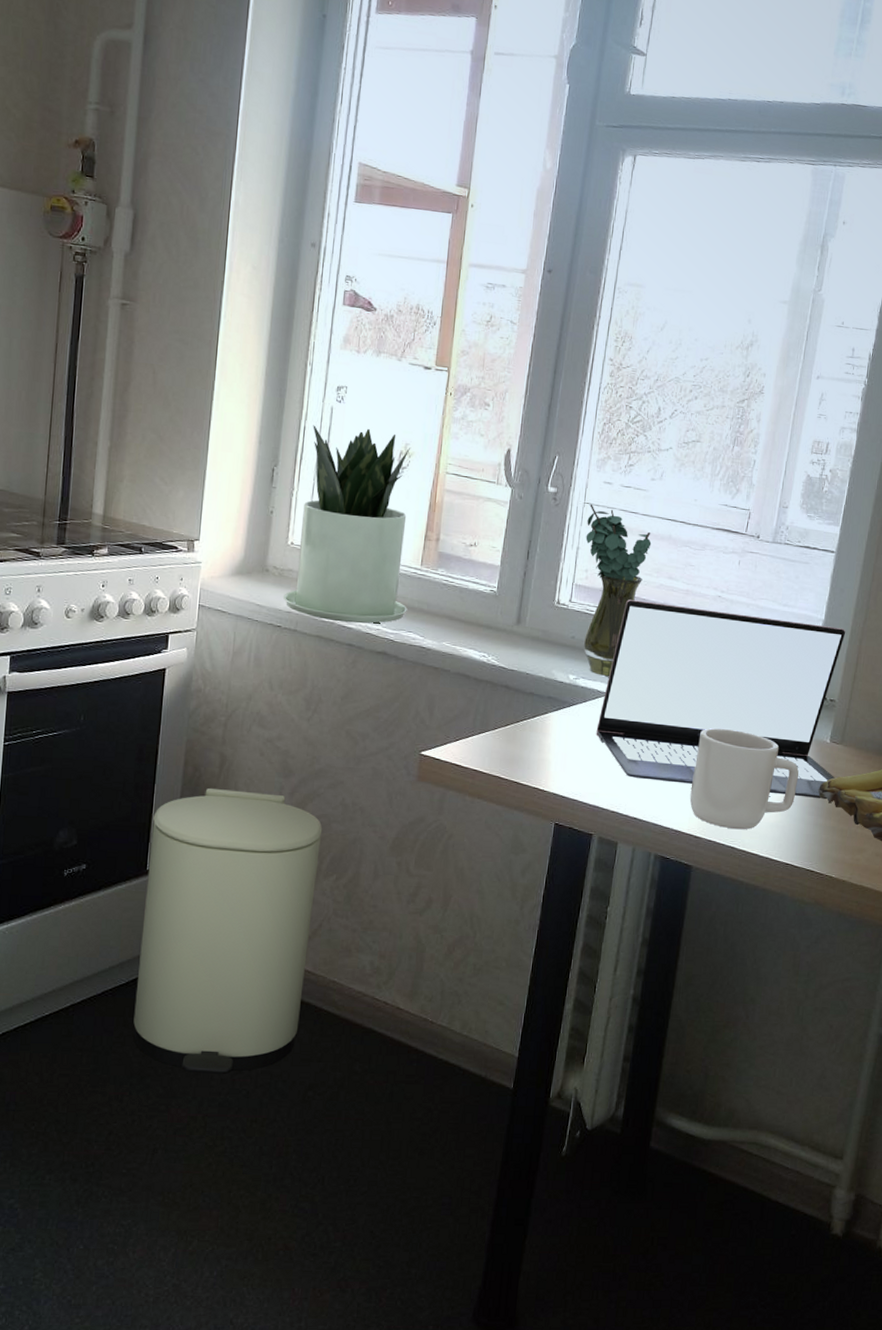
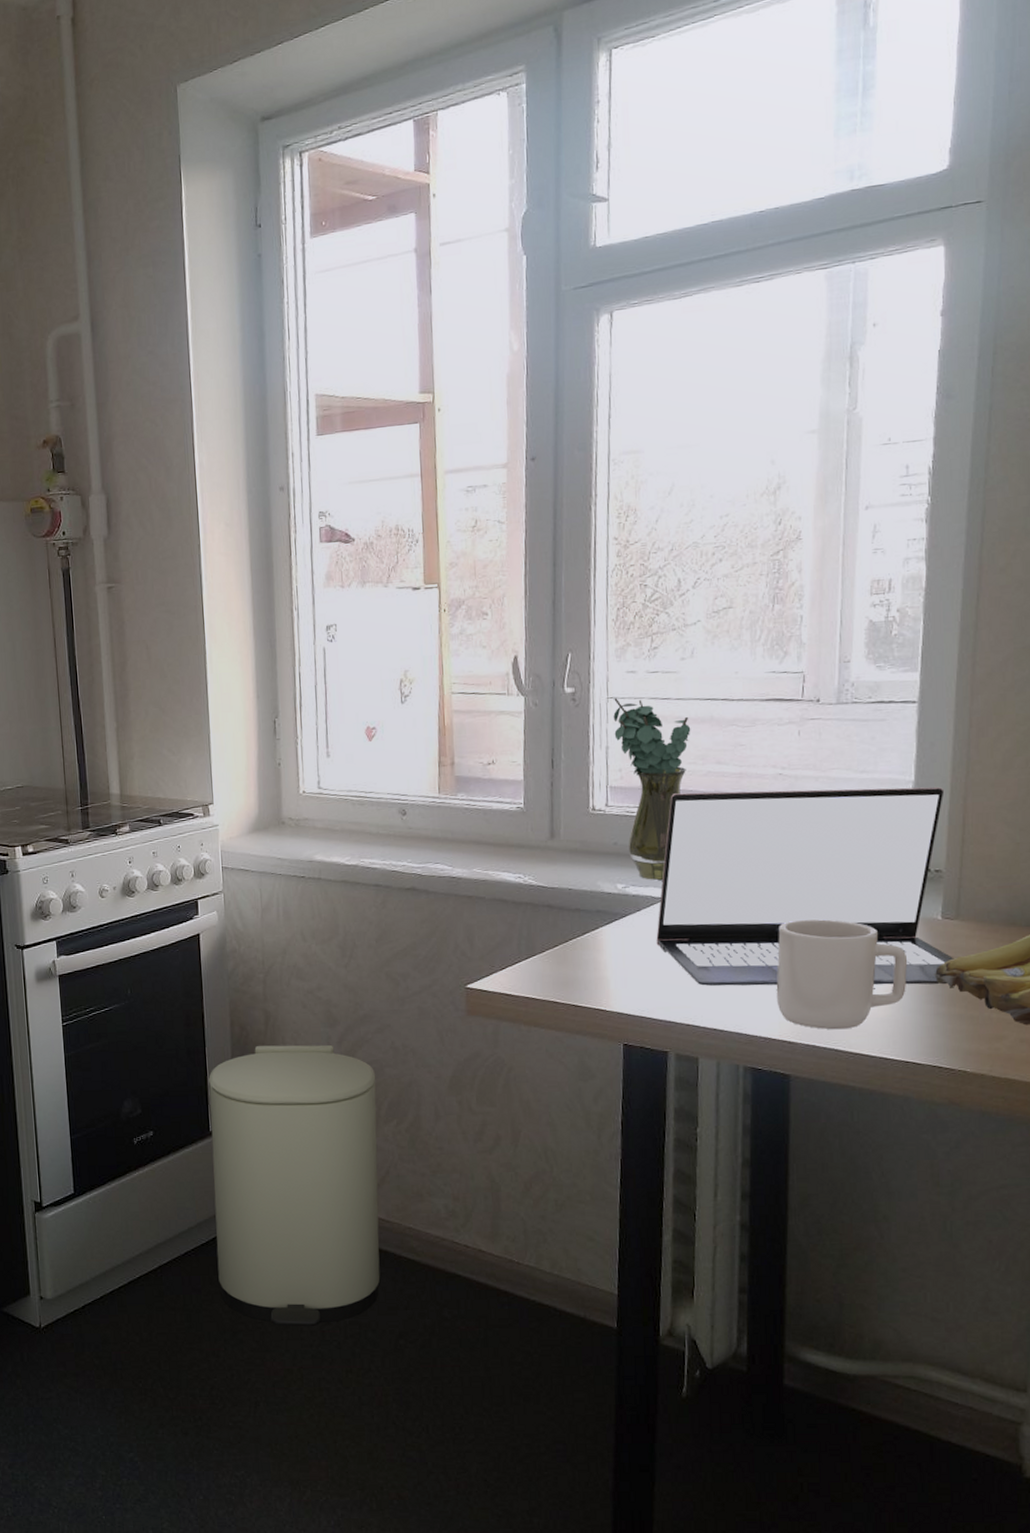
planter: present [282,425,410,624] -> none [302,662,431,864]

